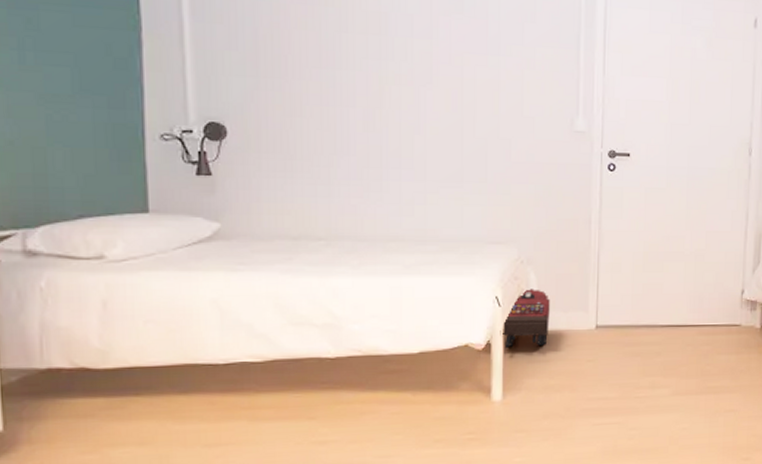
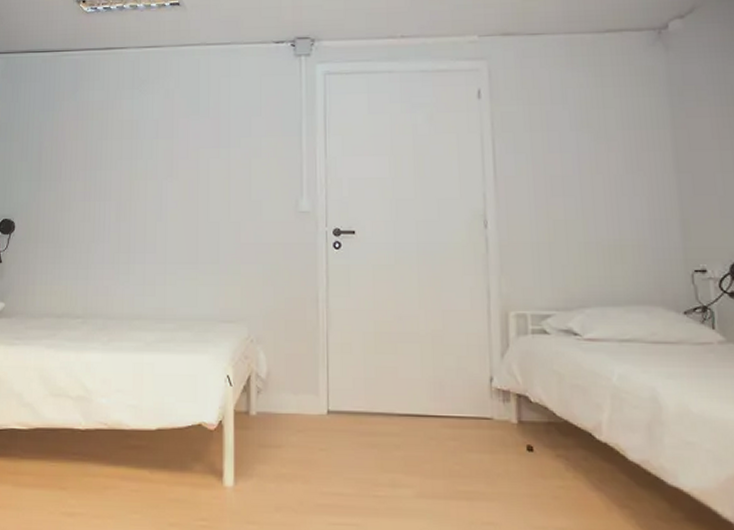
backpack: present [500,289,550,348] -> none [231,368,280,431]

